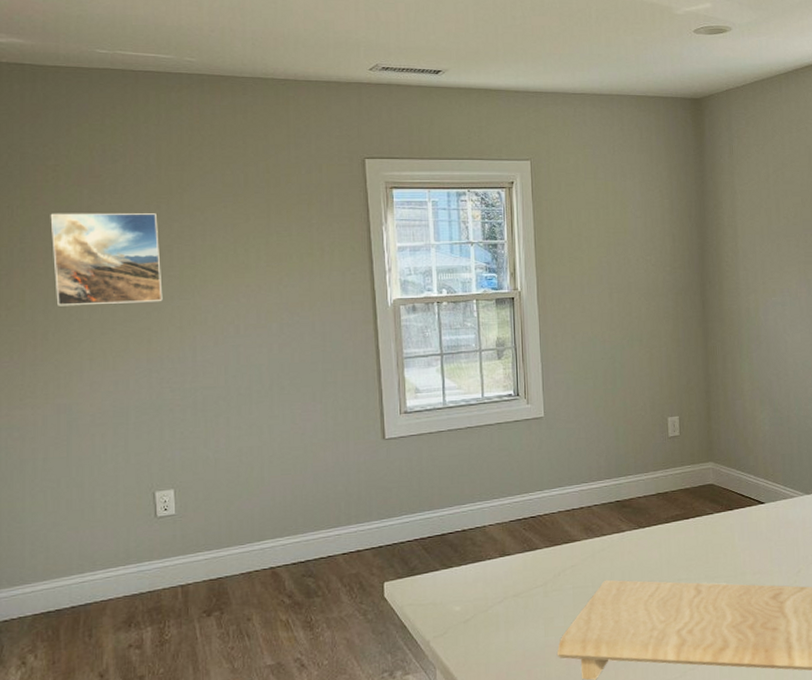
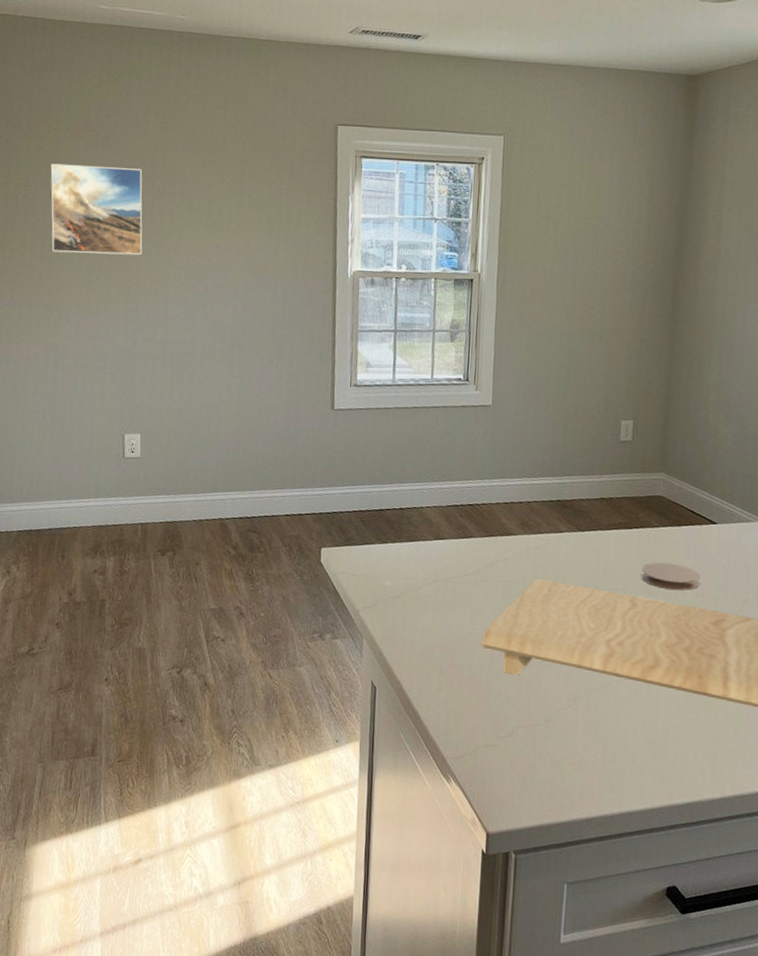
coaster: none [702,546,756,572] -> present [641,562,701,590]

